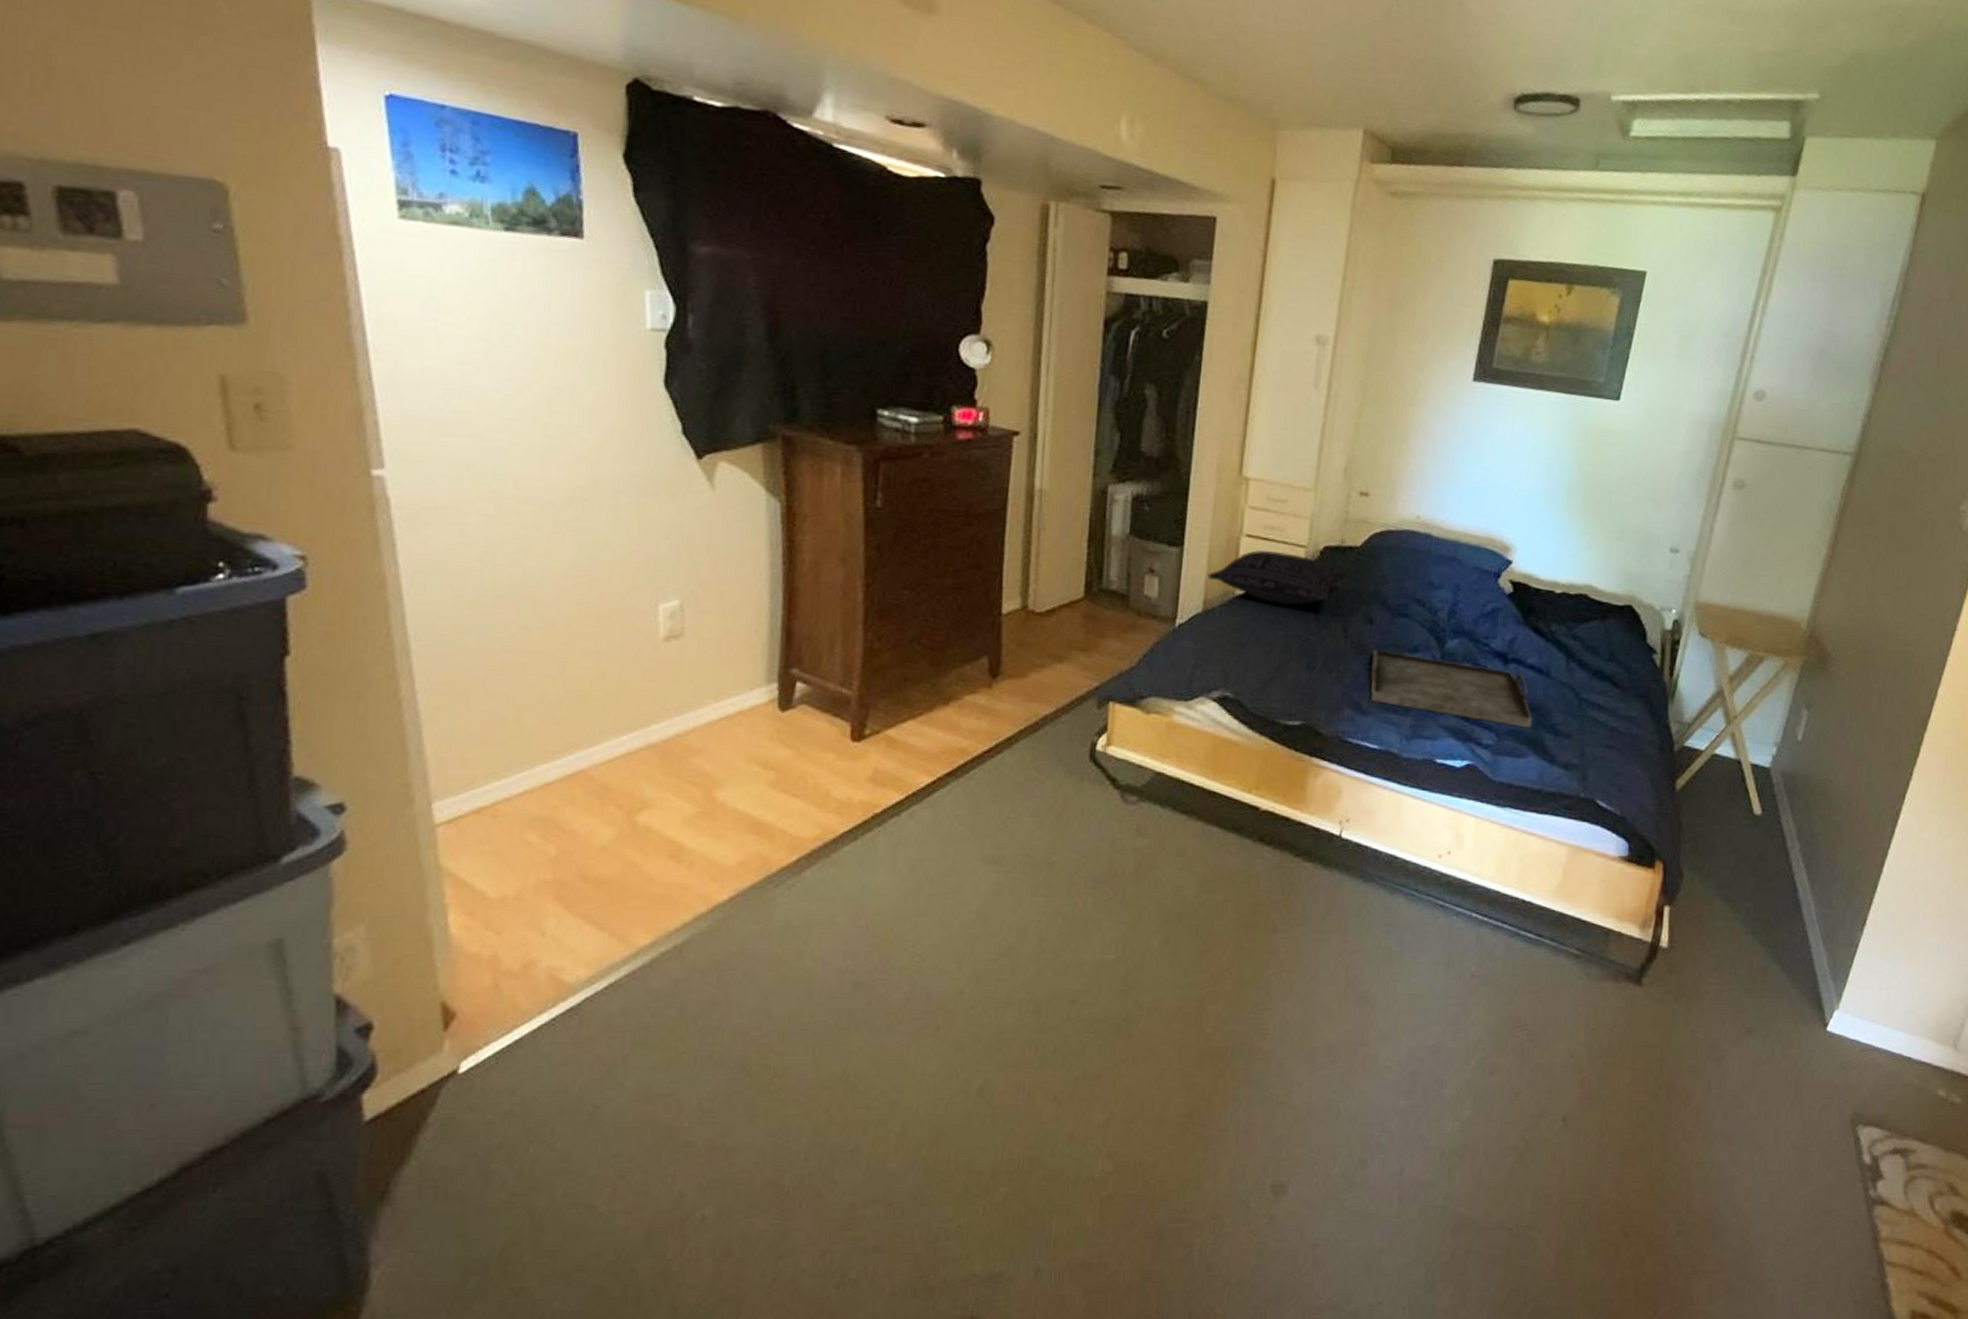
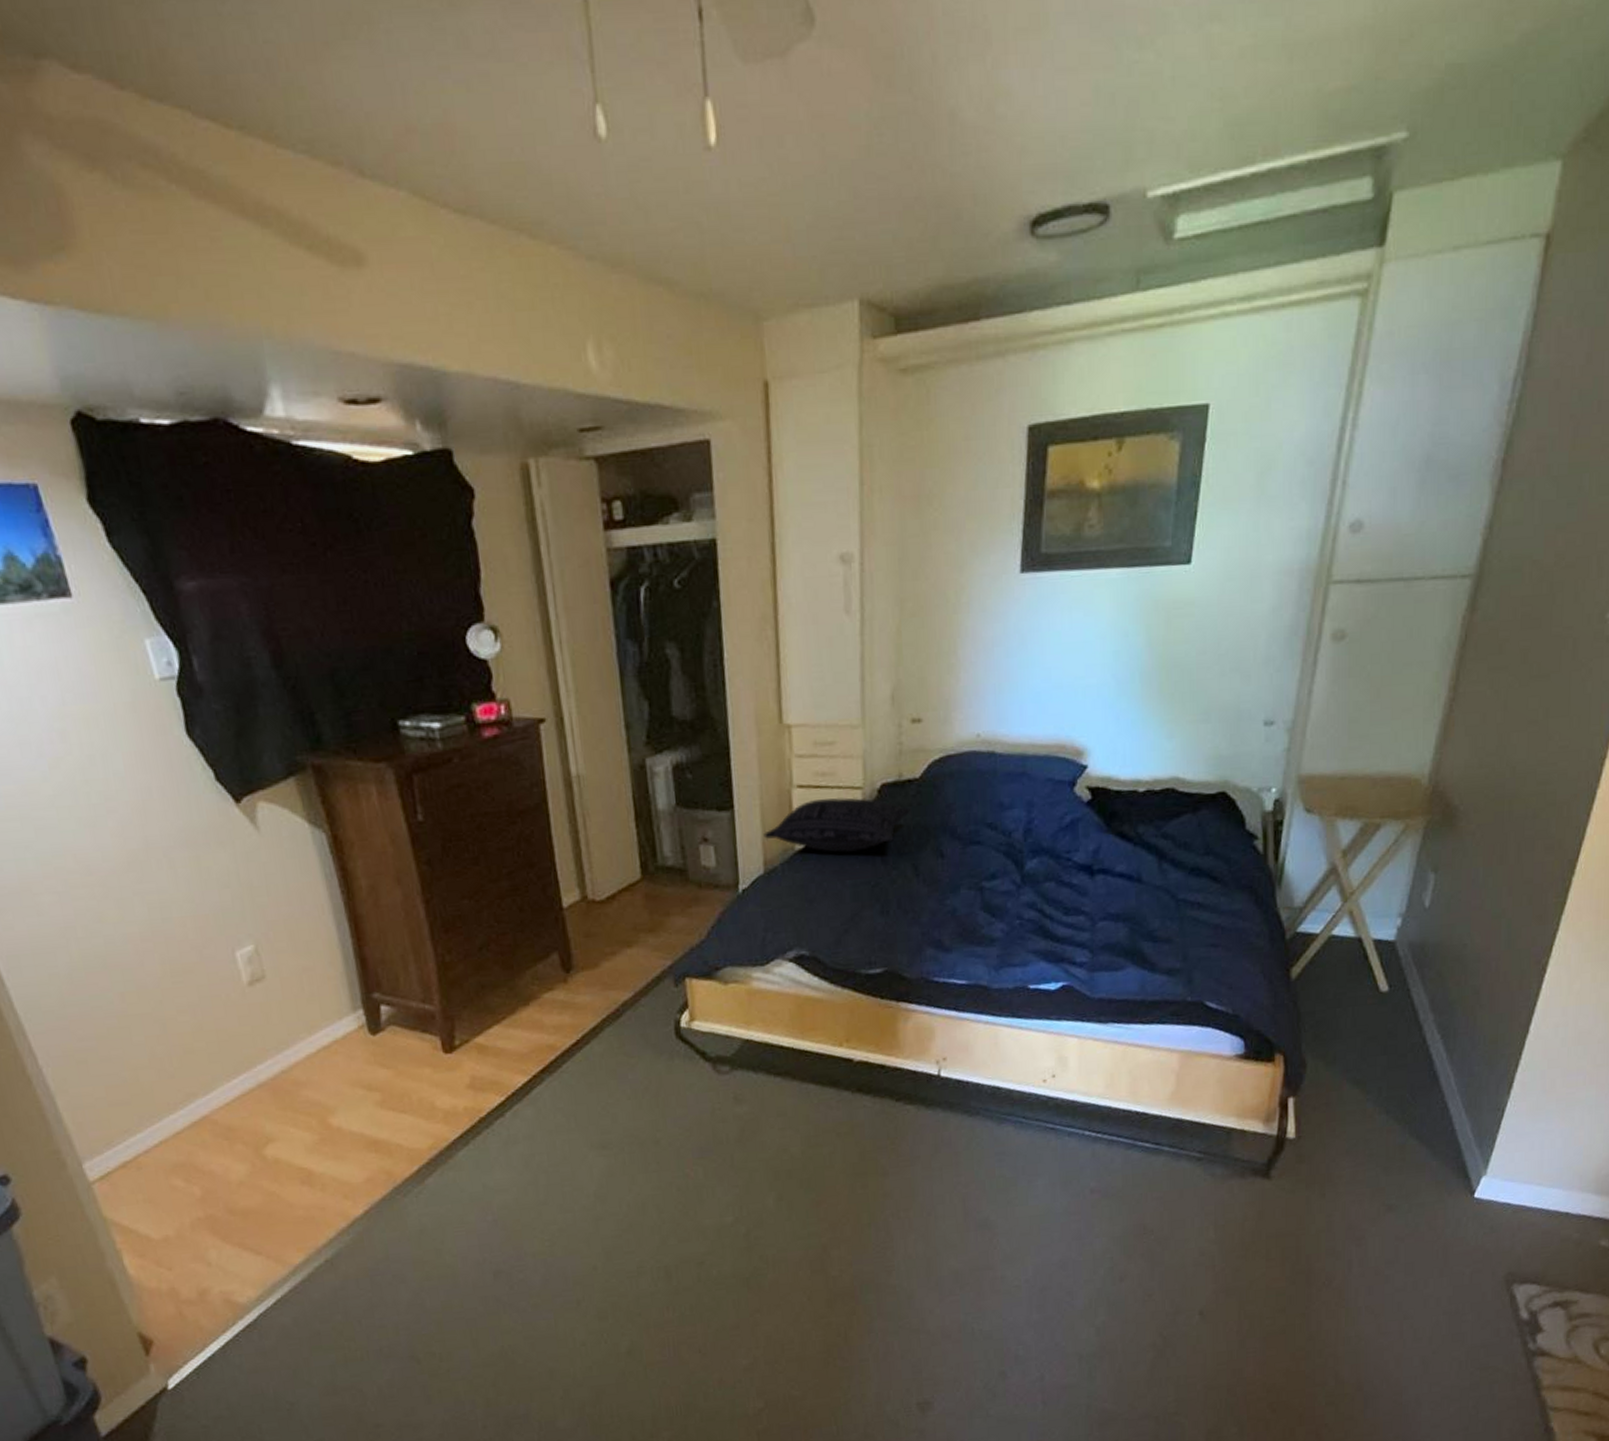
serving tray: present [1370,649,1533,729] -> none [947,882,1128,940]

